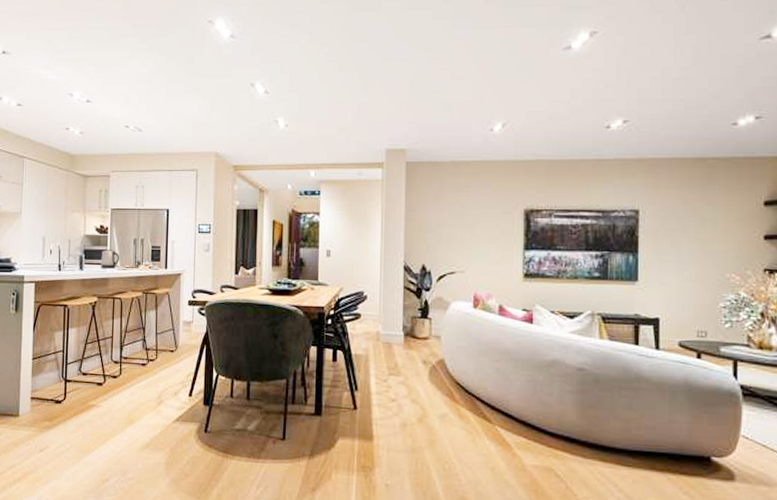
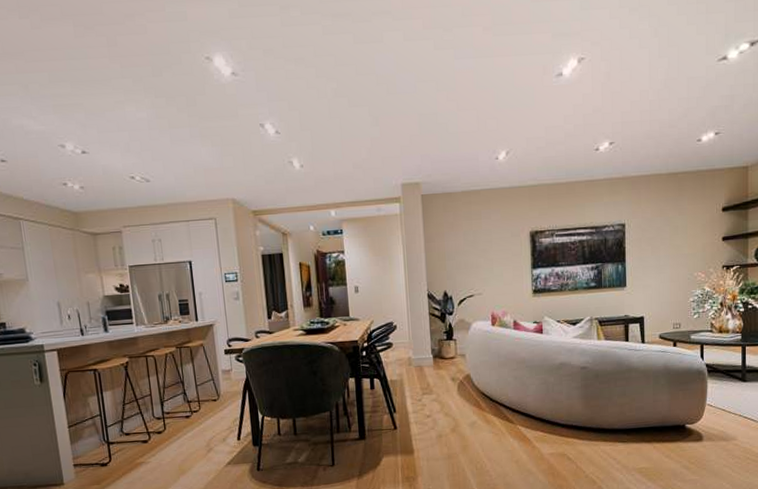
kettle: present [101,249,119,270] -> none [125,308,146,329]

